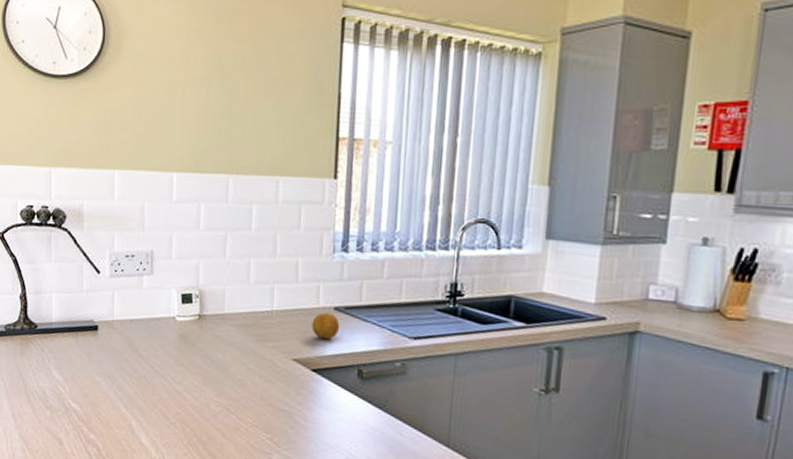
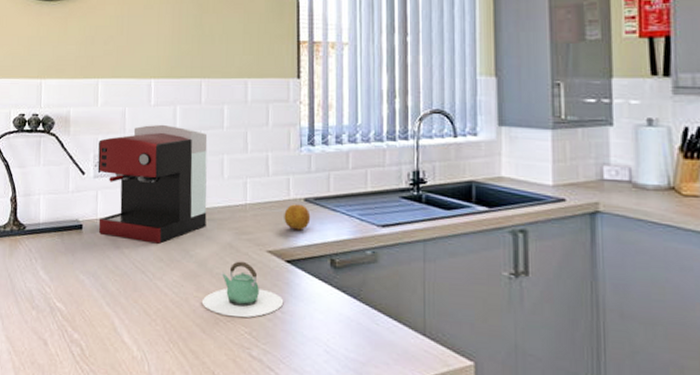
coffee maker: none [114,222,234,348] -> present [97,124,208,244]
teapot: none [222,368,308,424] -> present [201,261,284,318]

